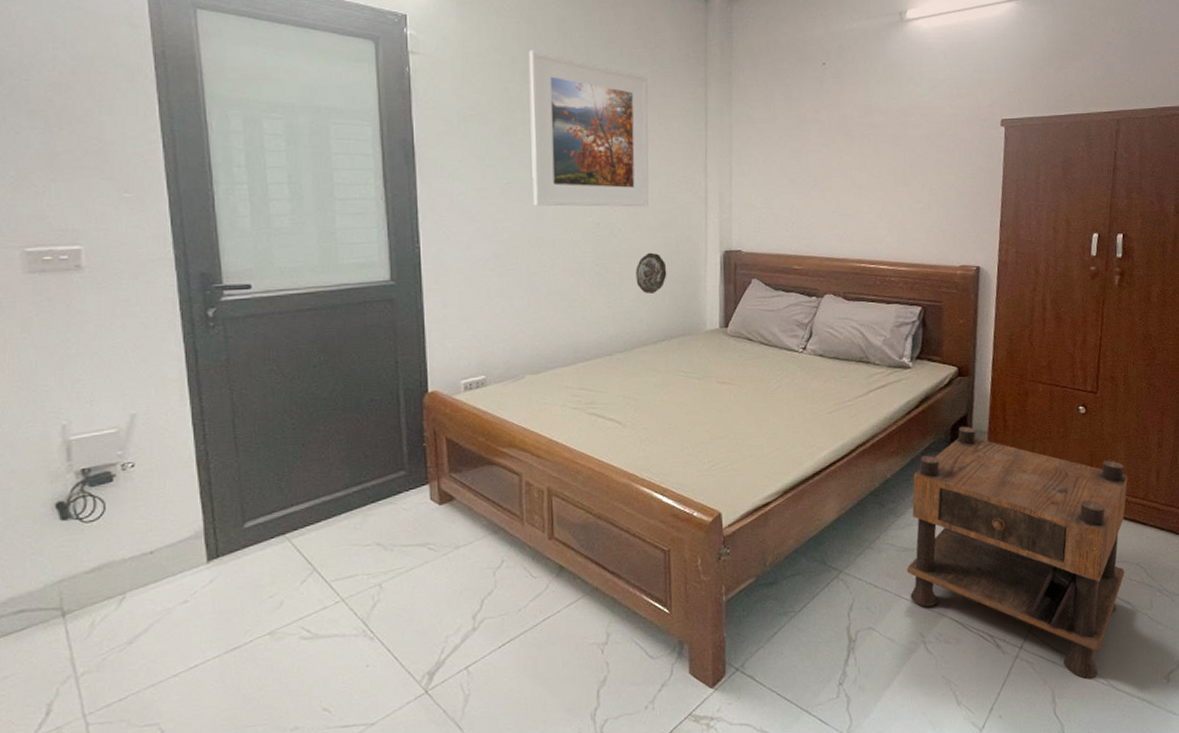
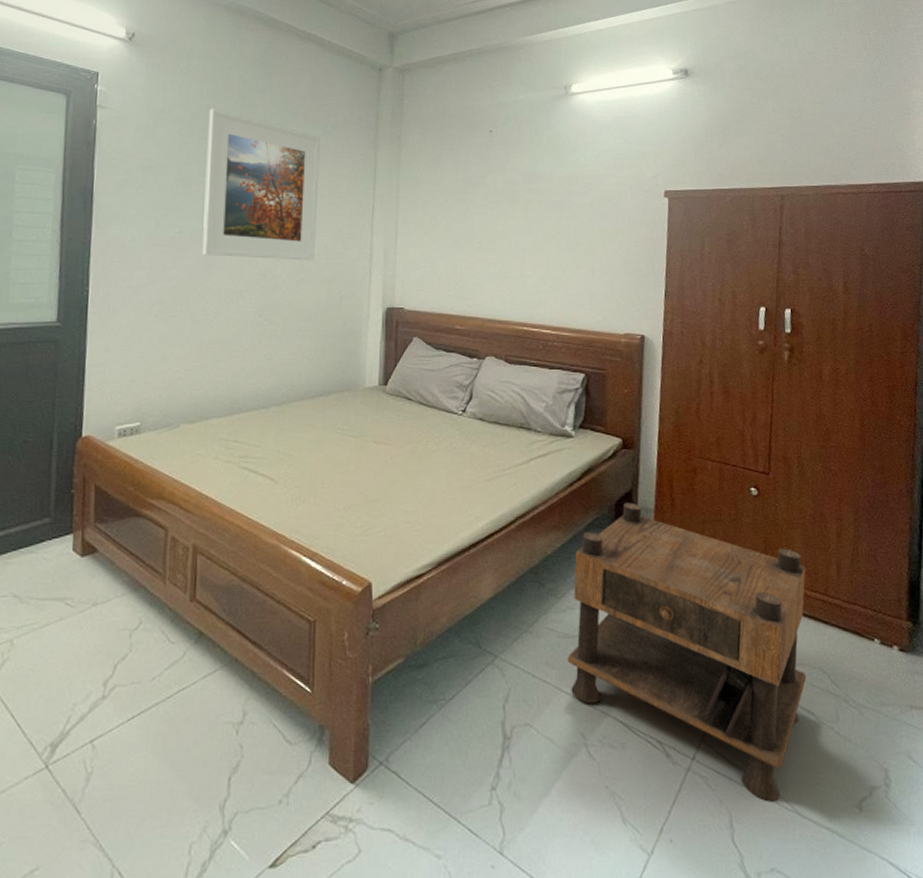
decorative plate: present [635,252,667,294] -> none [297,306,329,347]

